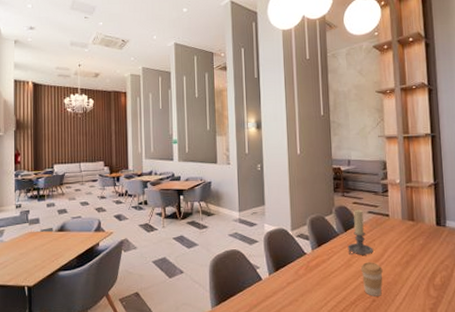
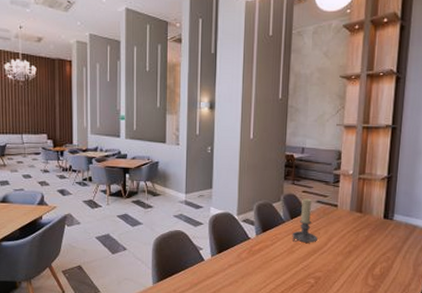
coffee cup: present [360,262,383,296] -> none [302,250,325,282]

